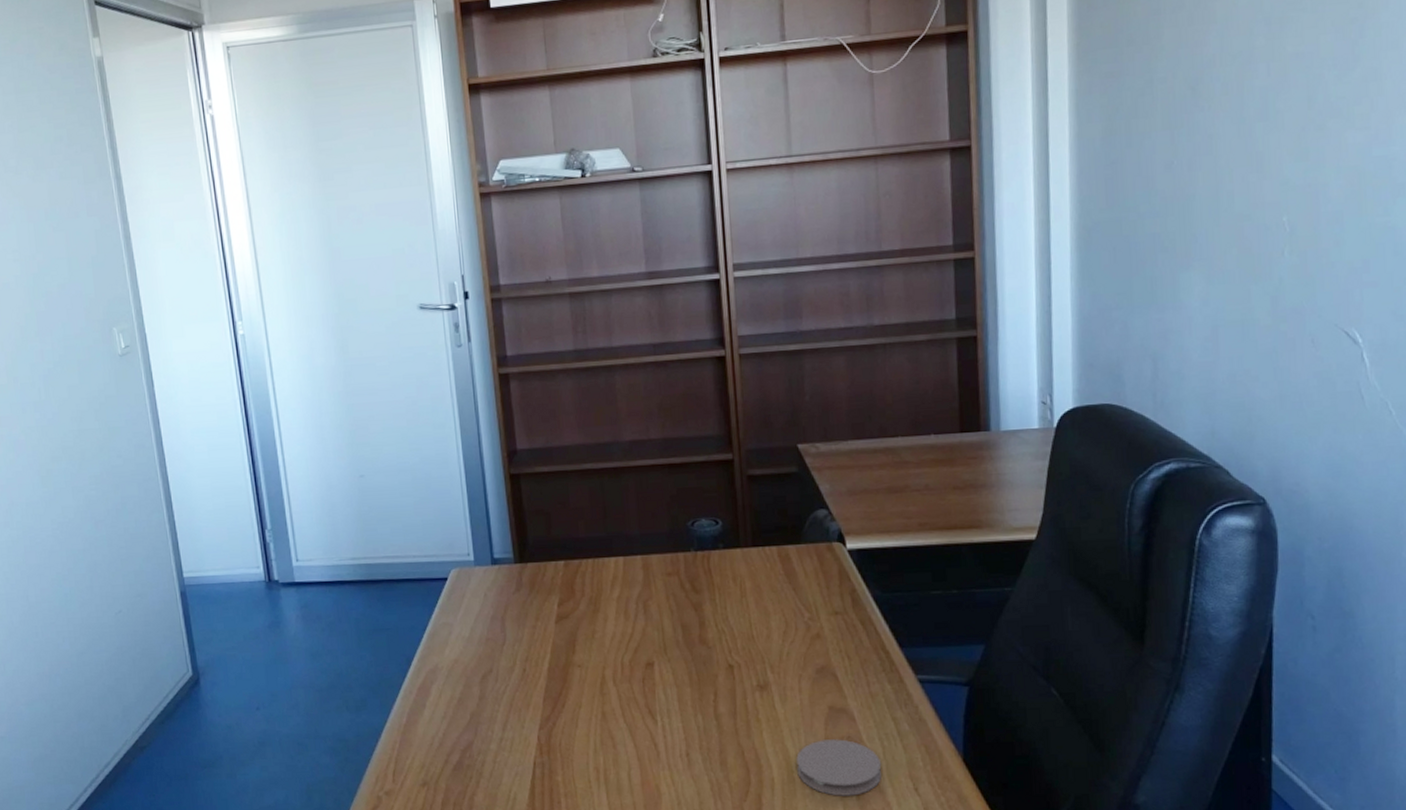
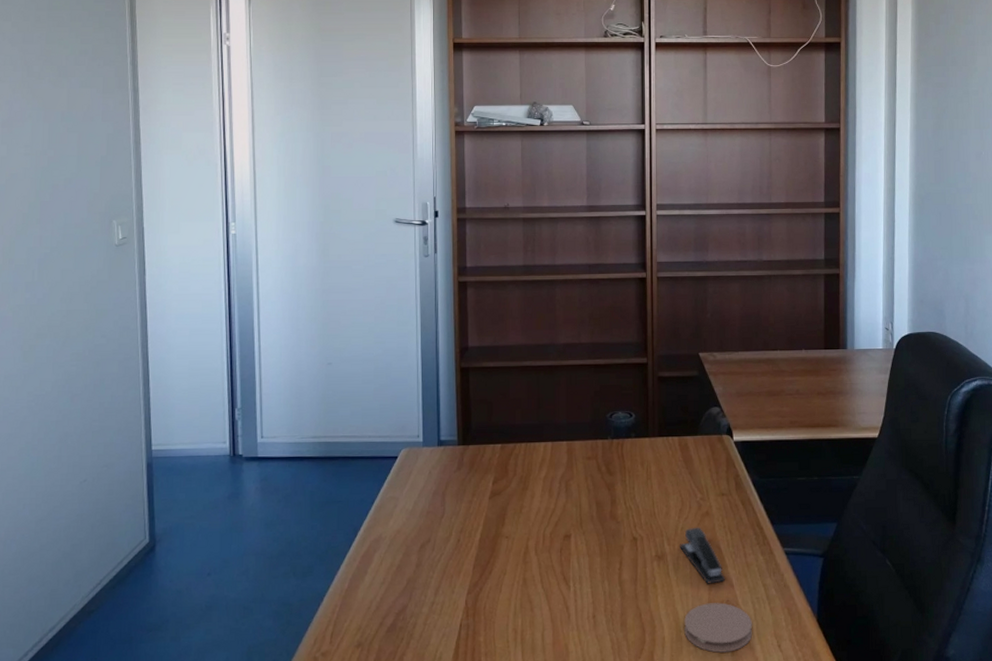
stapler: none [785,651,845,718] -> present [679,527,726,584]

